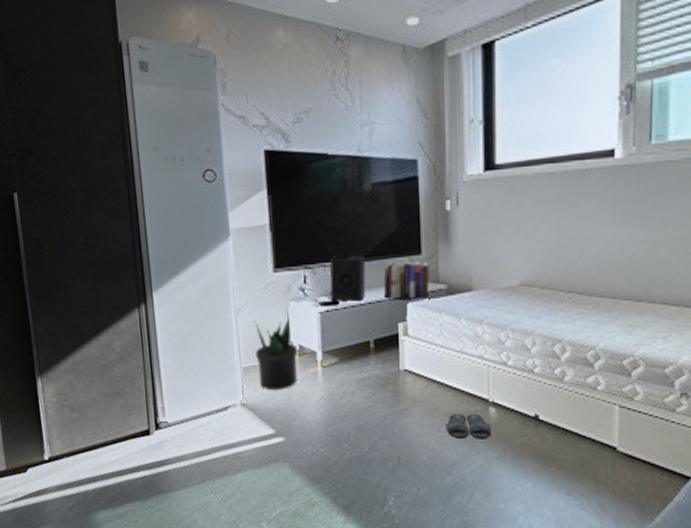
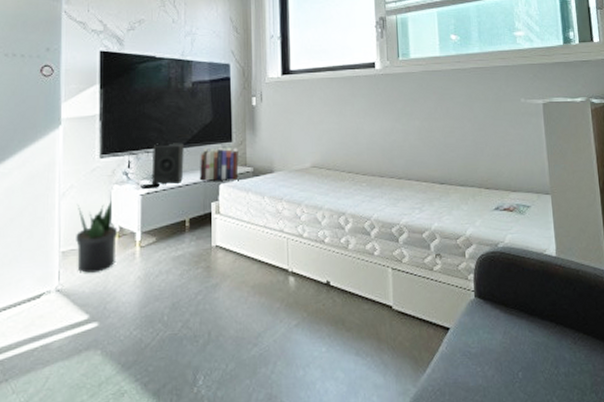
slippers: present [446,414,491,439] -> none [252,284,291,309]

